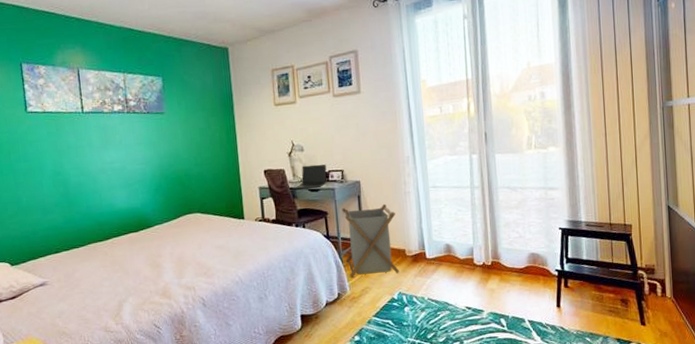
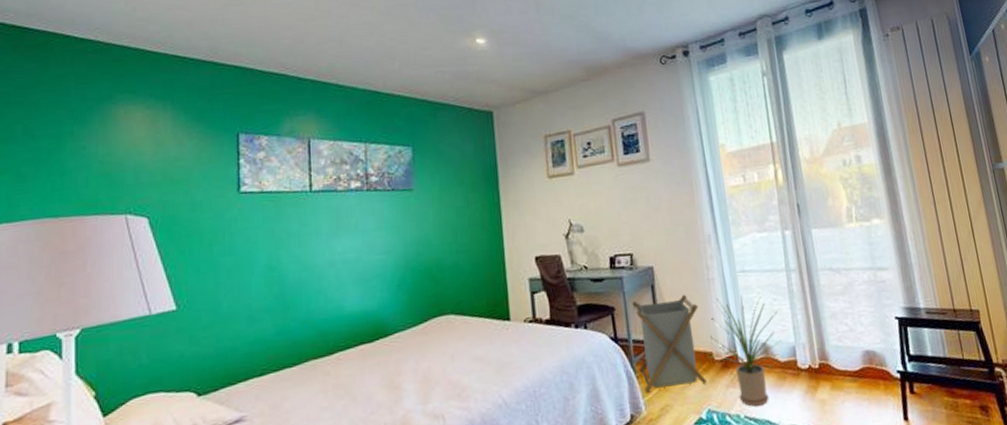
laptop: present [295,164,327,189] -> none [574,247,613,280]
house plant: none [403,206,462,292] -> present [710,295,782,407]

